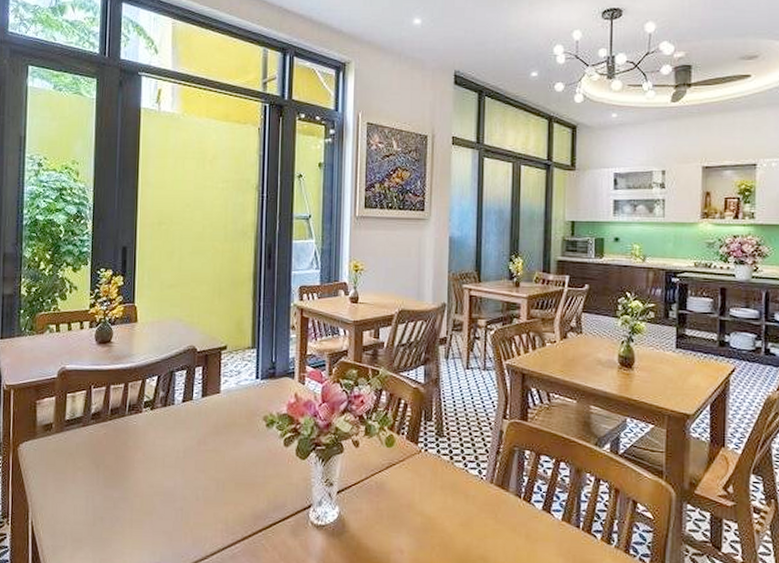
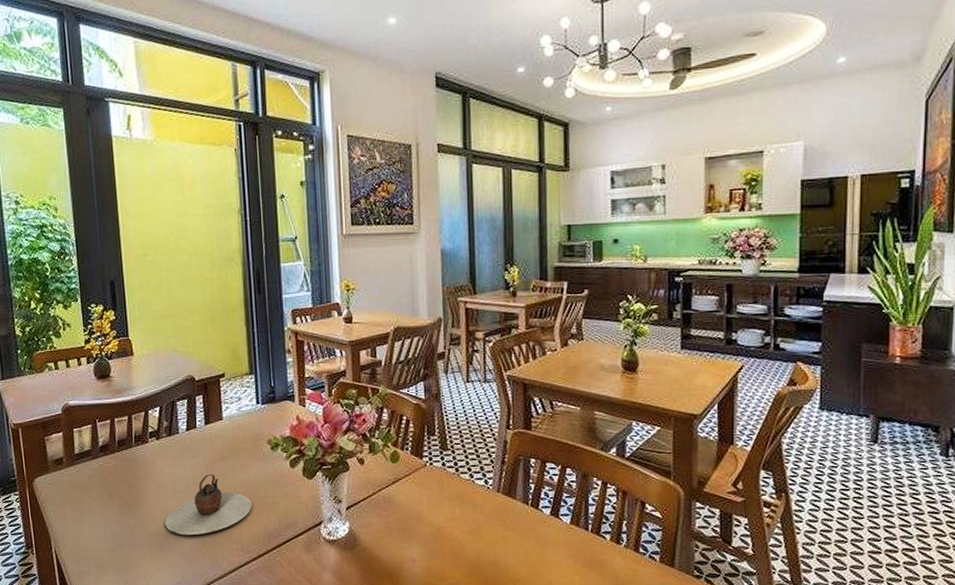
teapot: none [150,448,241,513] -> present [165,473,252,536]

